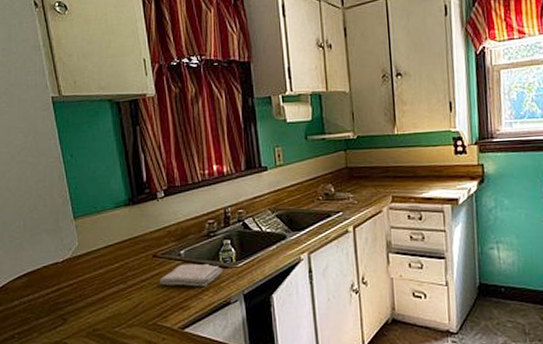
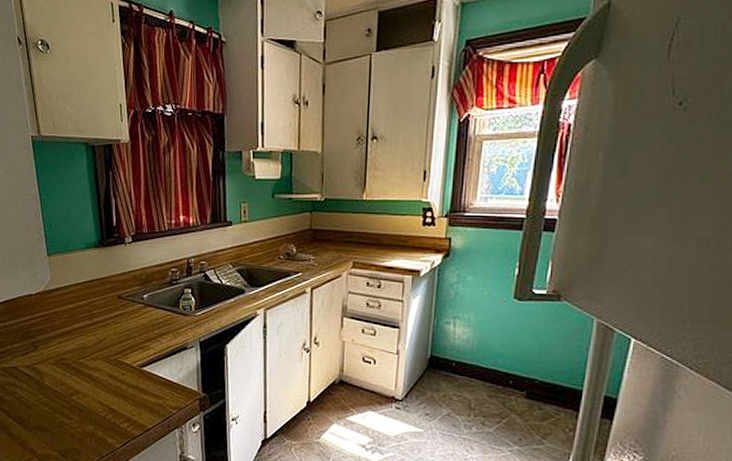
washcloth: present [160,263,222,287] -> none [123,307,181,330]

